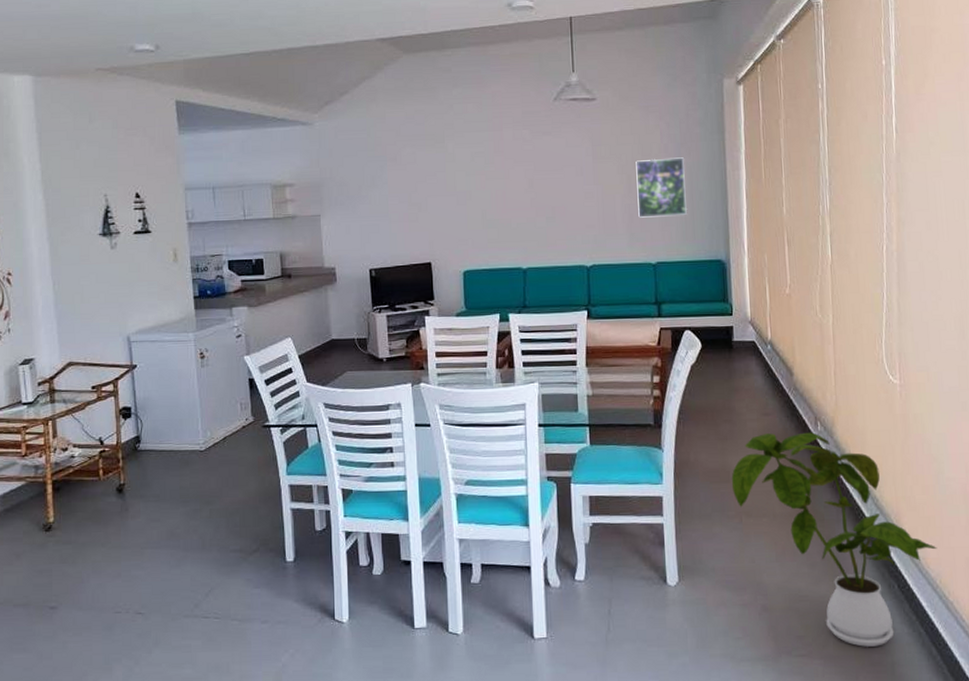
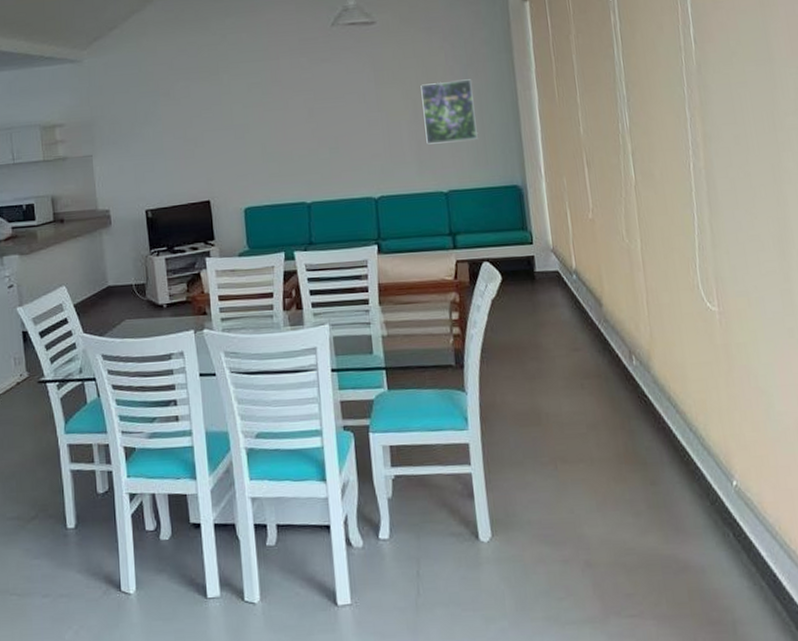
house plant: present [731,432,938,647] -> none [542,367,774,604]

